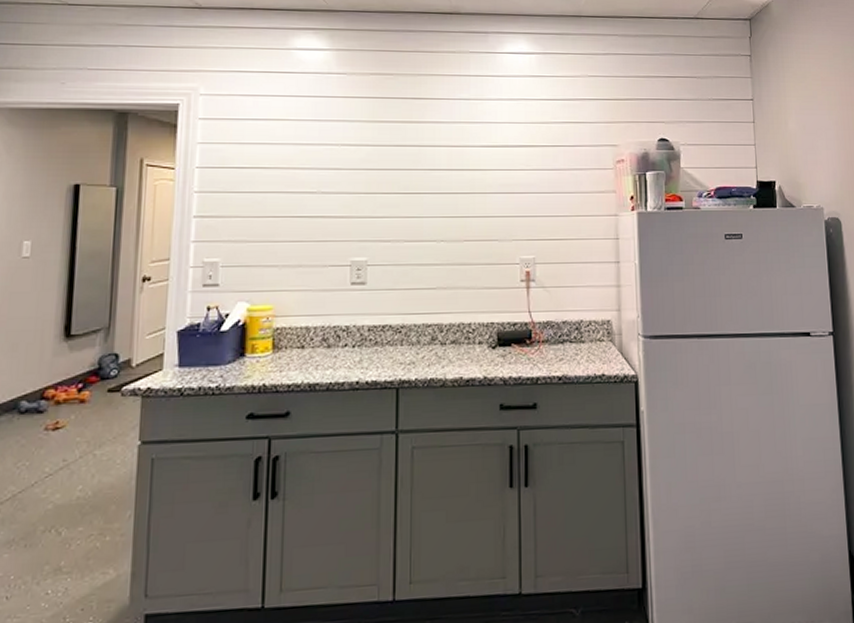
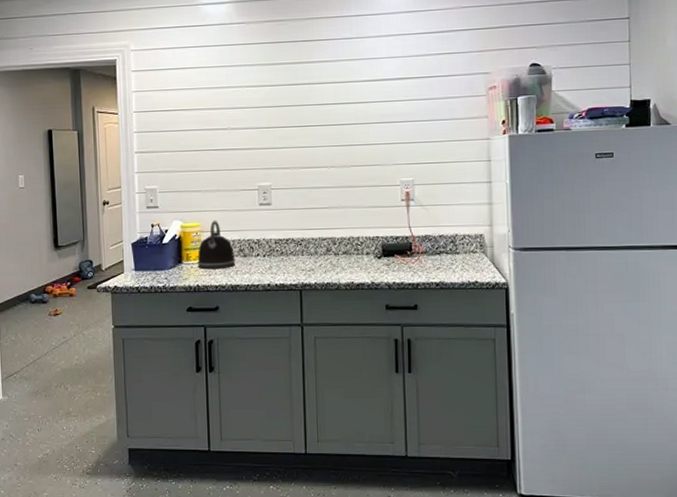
kettle: none [266,302,317,365] -> present [197,220,236,270]

